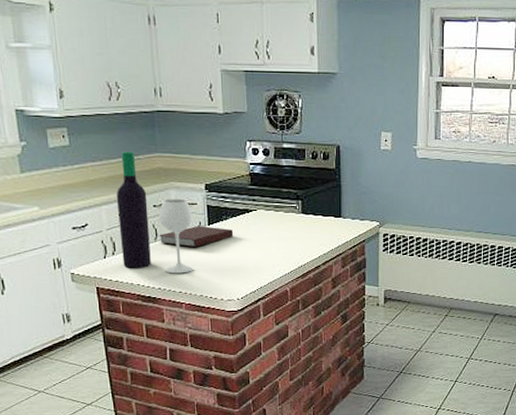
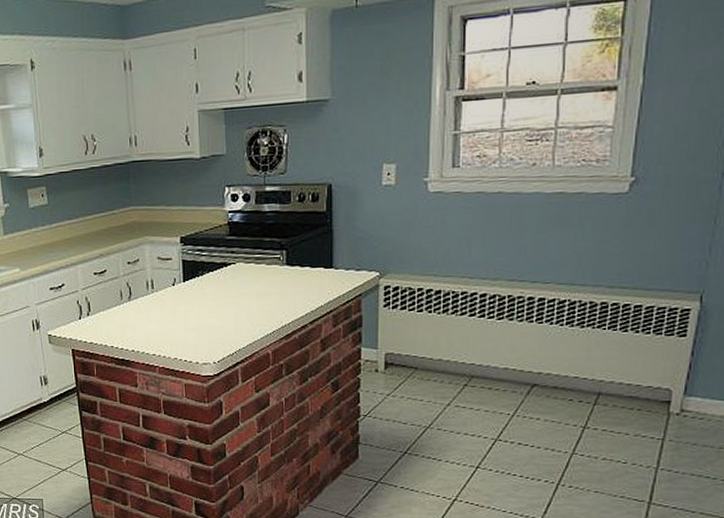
wine bottle: present [116,152,193,274] -> none [91,207,168,335]
notebook: present [158,226,234,248] -> none [132,282,211,307]

